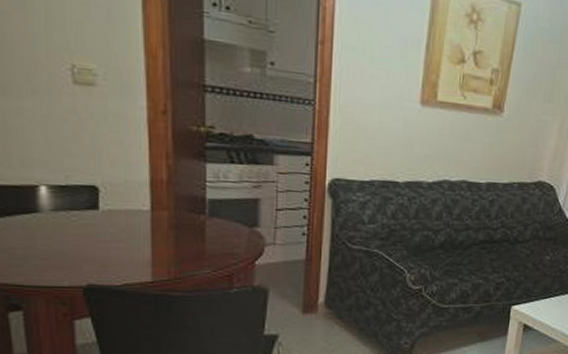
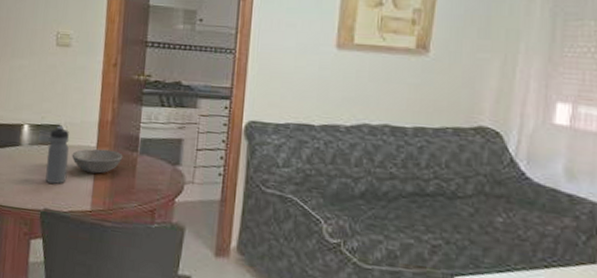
water bottle: none [81,186,114,255] -> present [45,125,70,184]
soup bowl: none [117,212,188,241] -> present [71,149,123,174]

